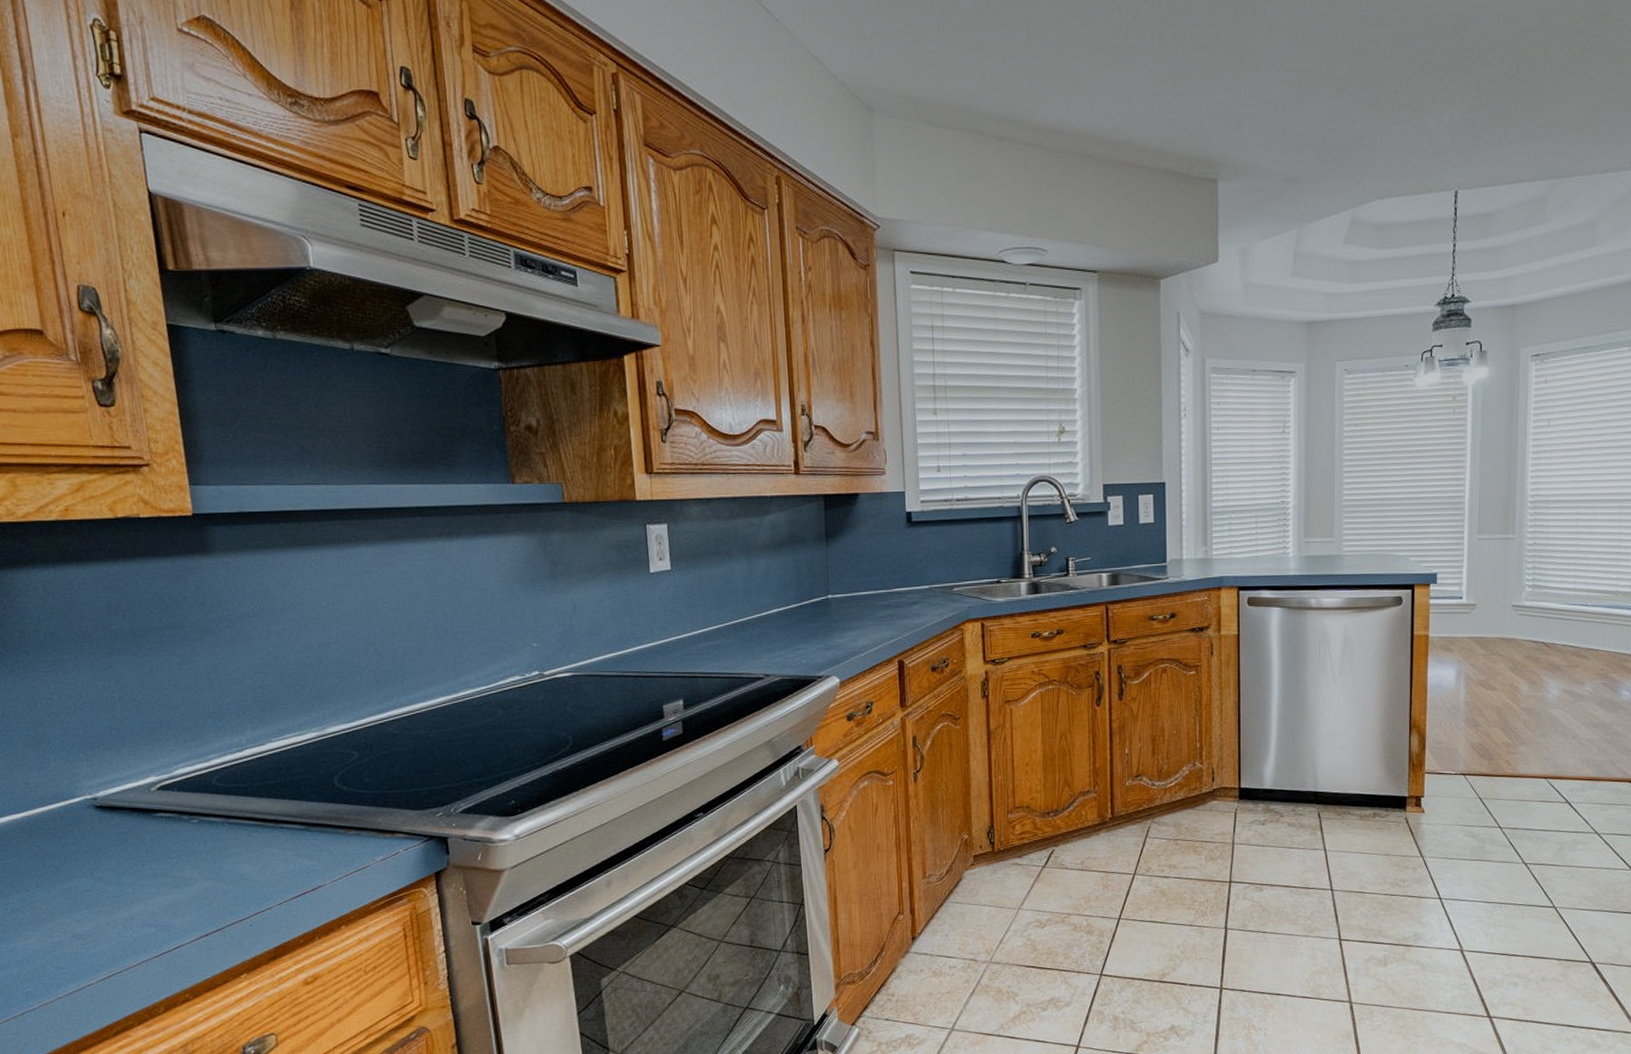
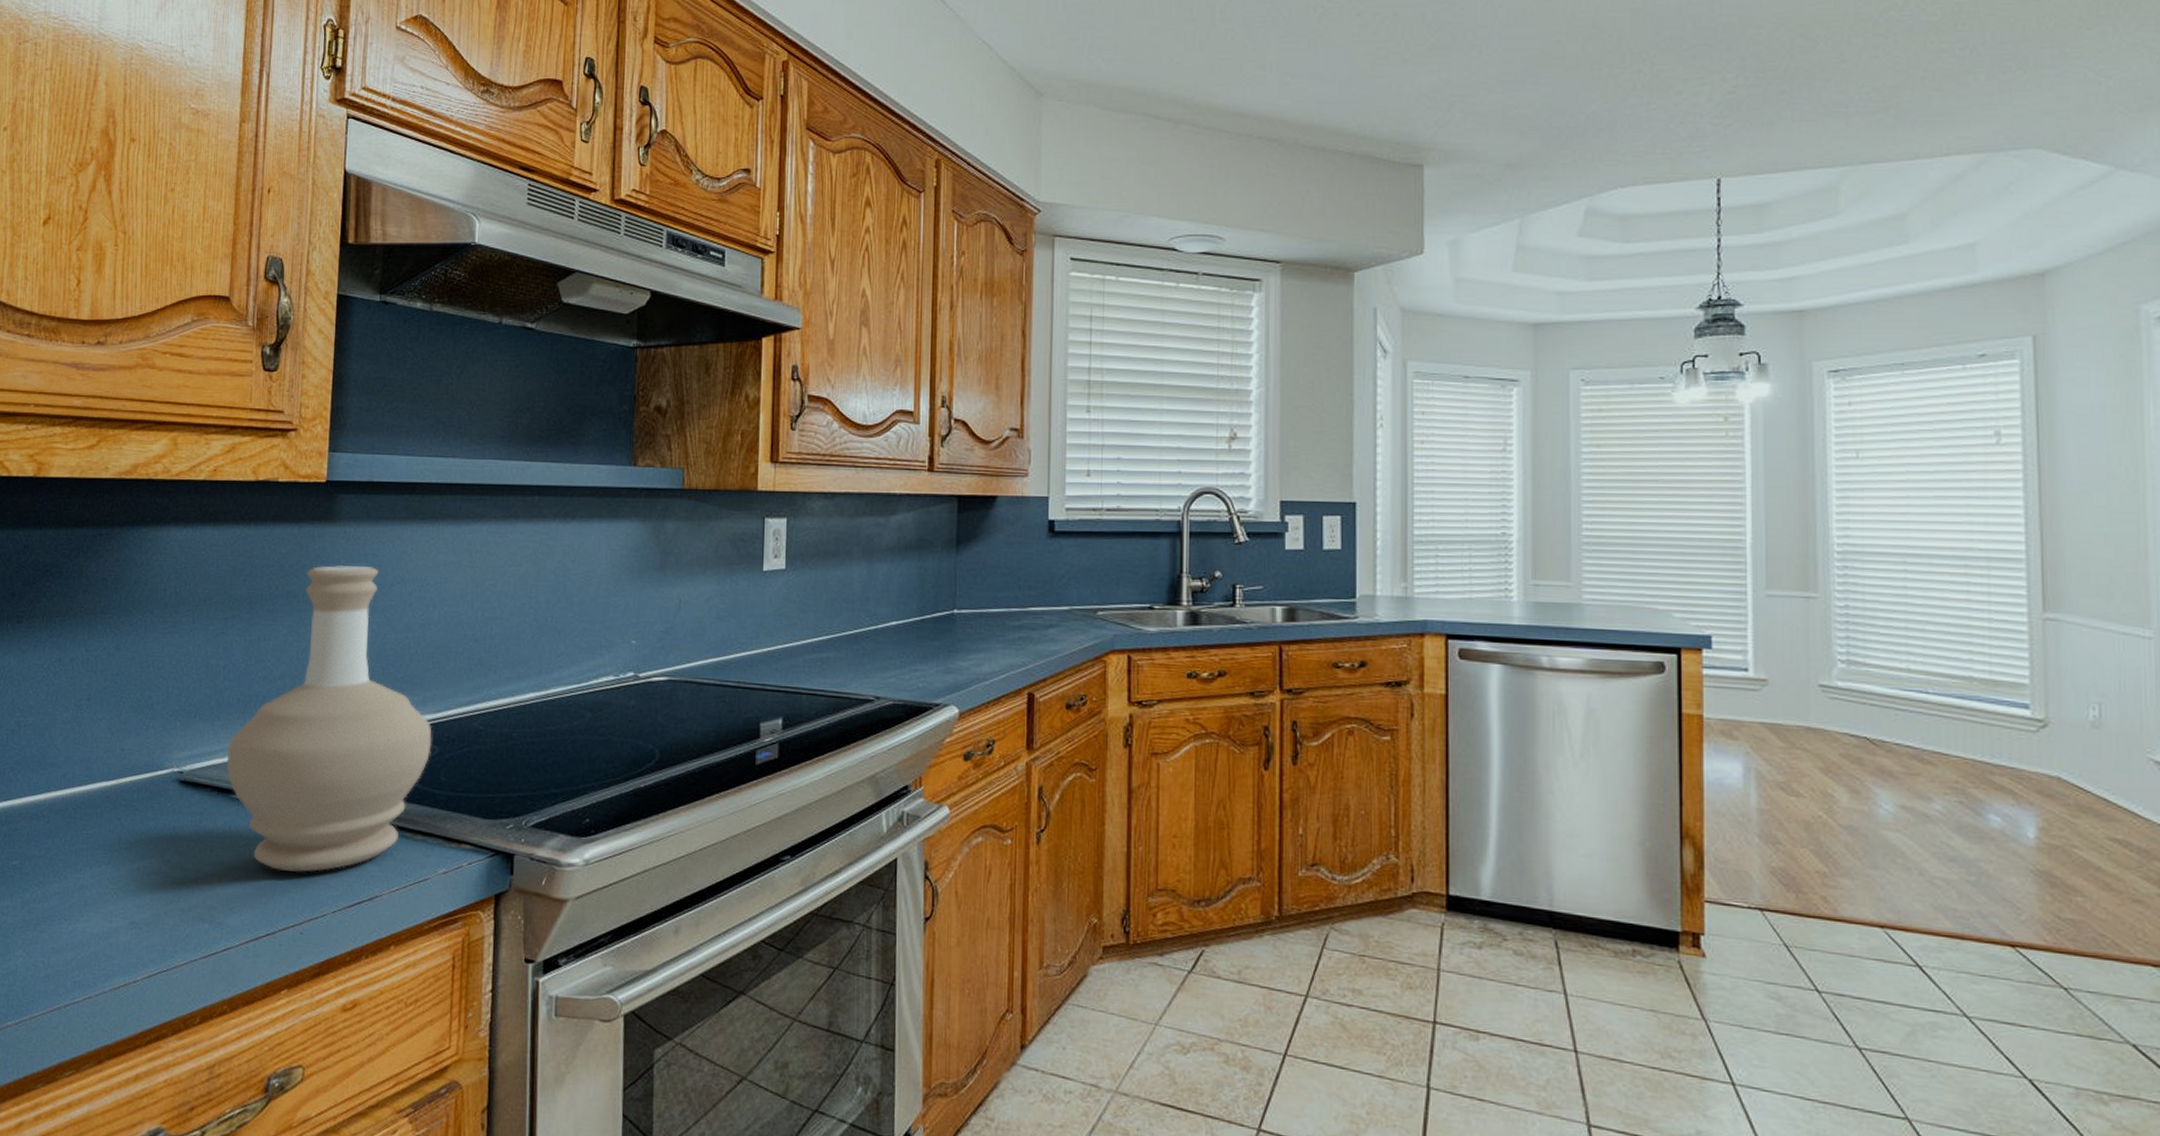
bottle: none [140,594,351,875] -> present [226,565,432,872]

